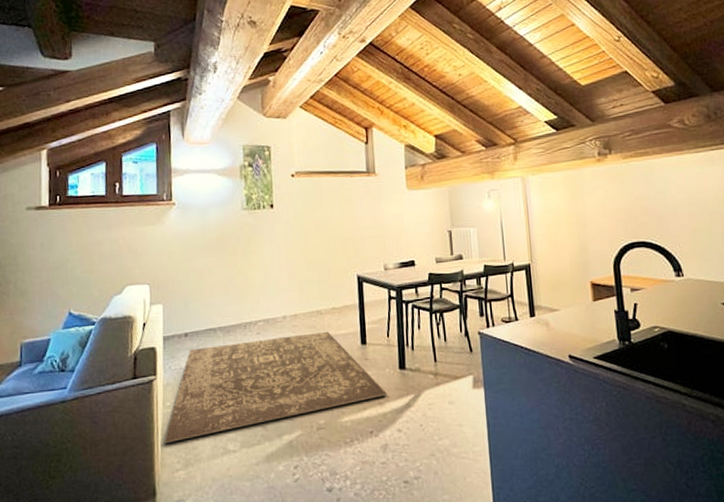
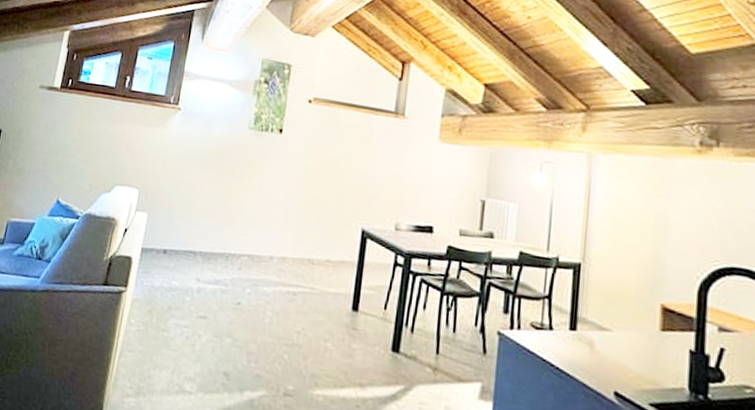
rug: present [164,332,388,444] -> none [120,268,373,378]

